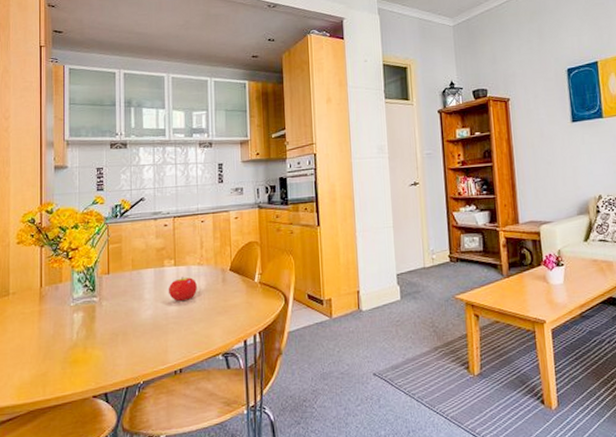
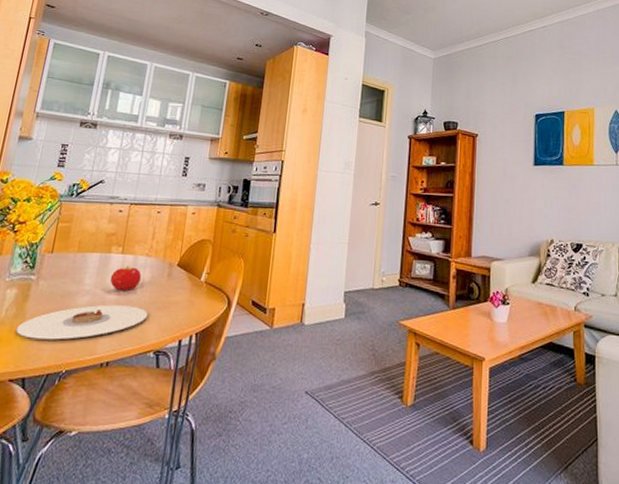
plate: none [89,314,209,356] -> present [15,304,147,340]

